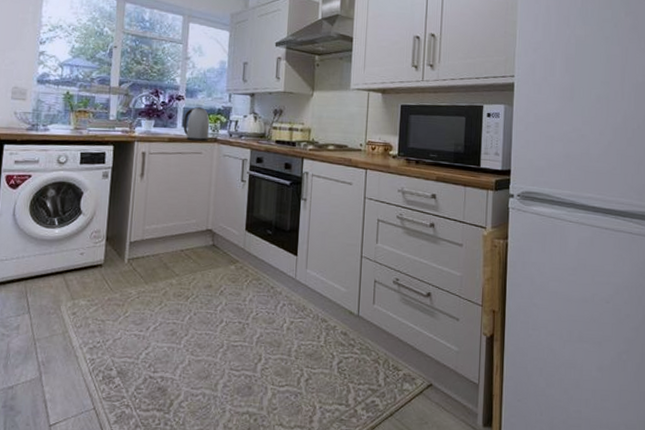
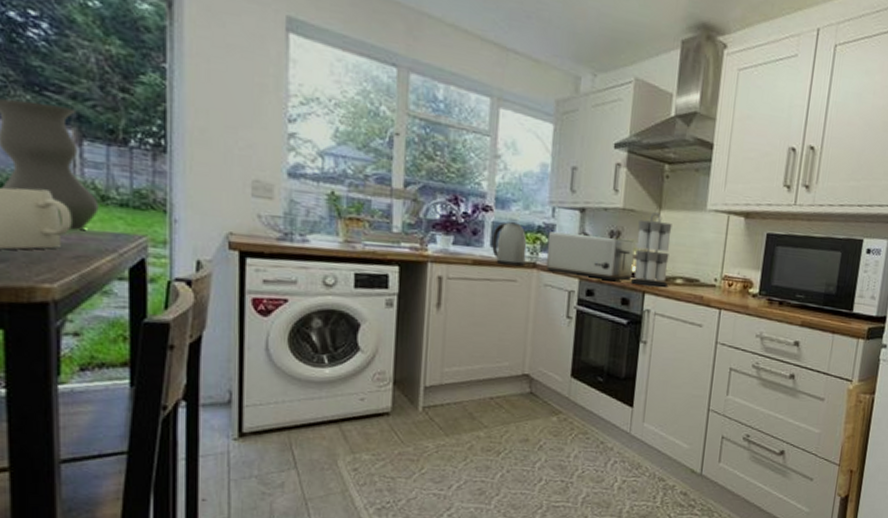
toaster: none [224,113,294,150] -> present [545,231,635,282]
spice rack: none [292,93,323,153] -> present [631,212,672,288]

